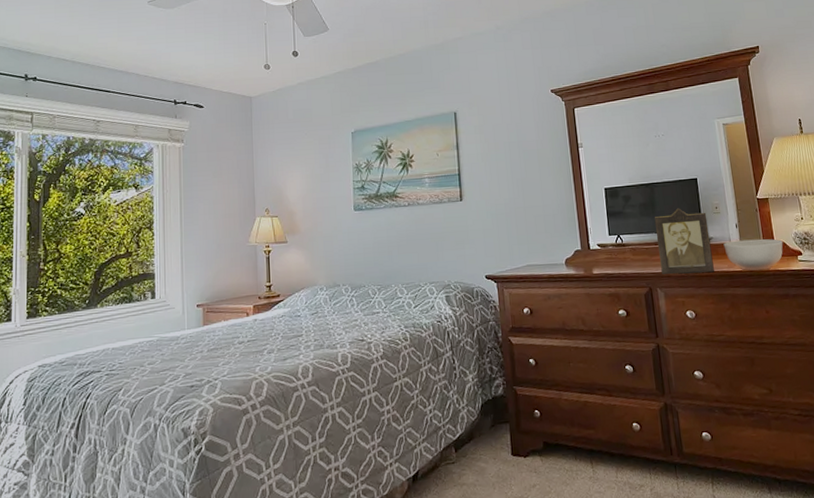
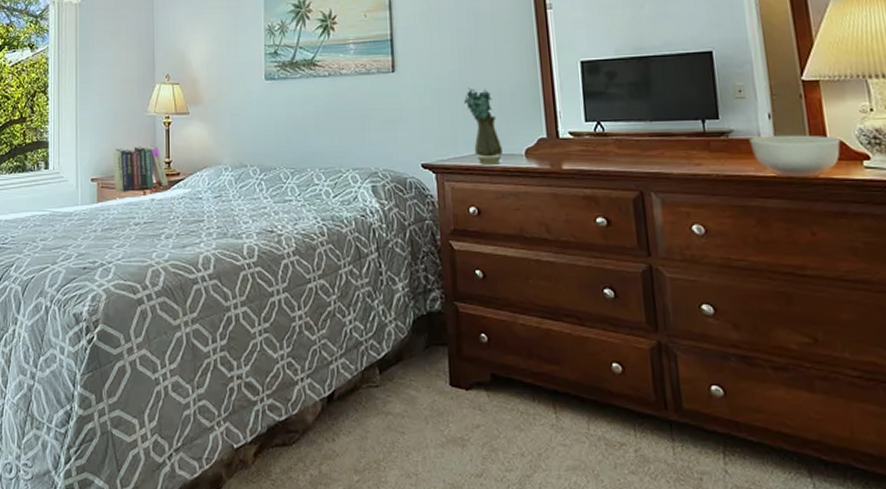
books: none [216,271,270,316] -> present [112,144,169,193]
vase: none [518,211,548,275] -> present [464,87,503,166]
photo frame: present [654,208,714,275] -> none [648,89,735,177]

